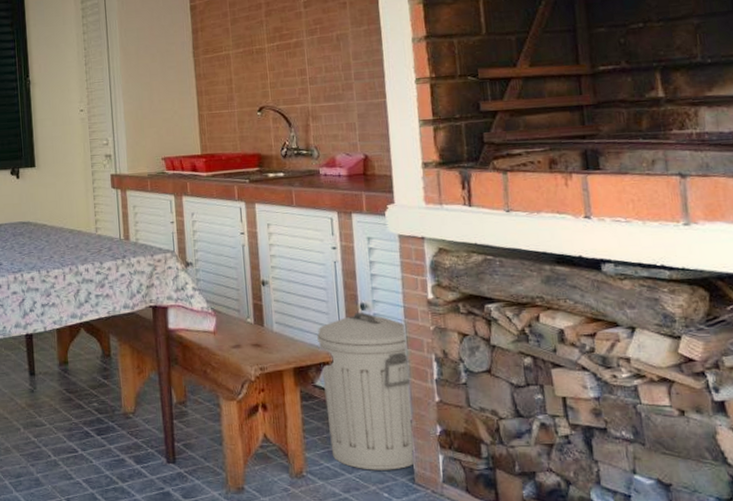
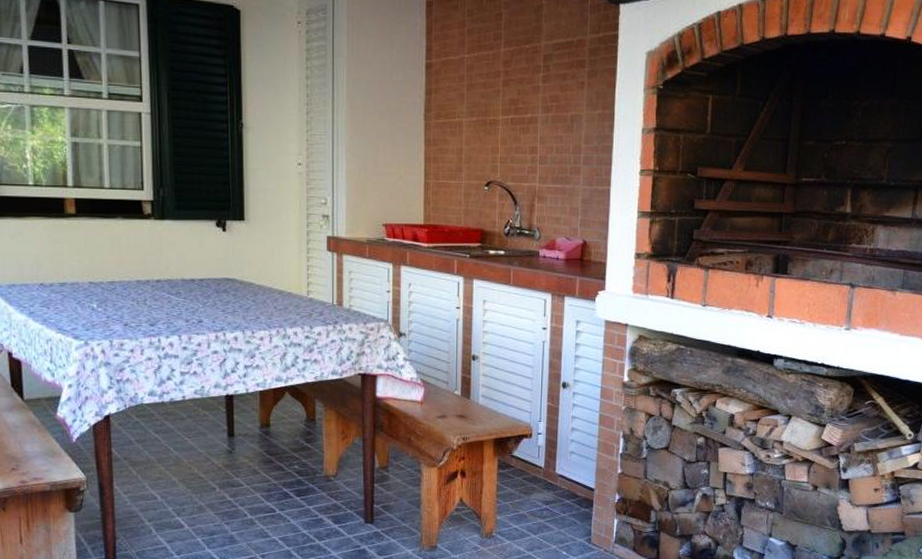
trash can: present [317,312,415,470] -> none [519,390,601,532]

